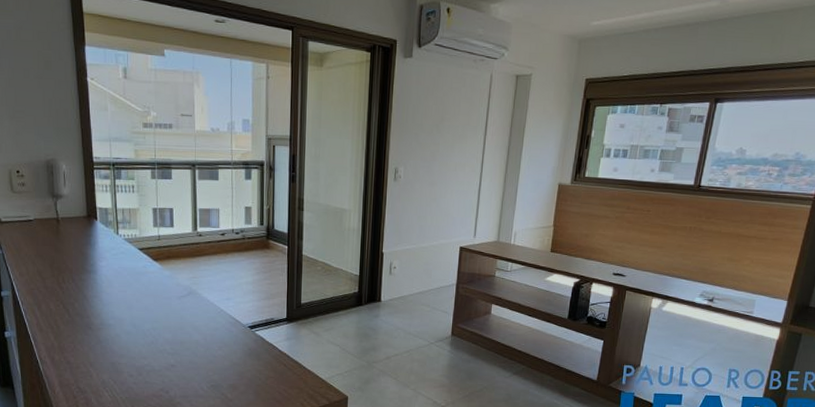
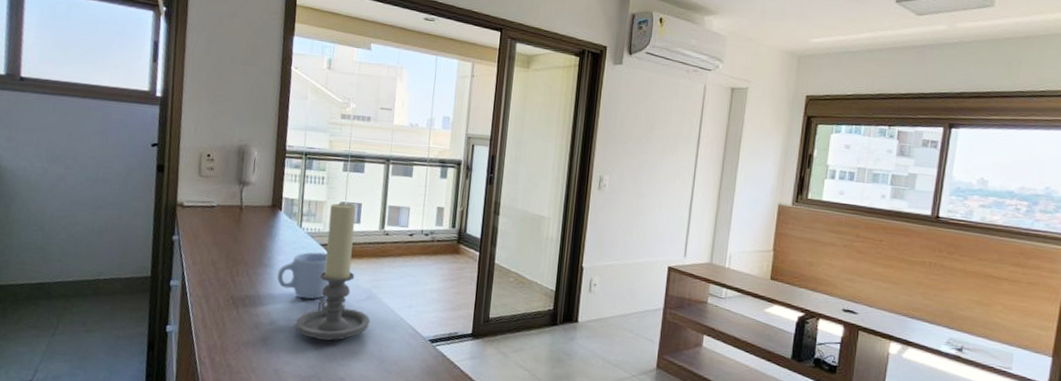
mug: none [101,256,152,299] -> present [277,252,330,300]
candle holder: none [124,207,193,334] -> present [294,201,370,341]

